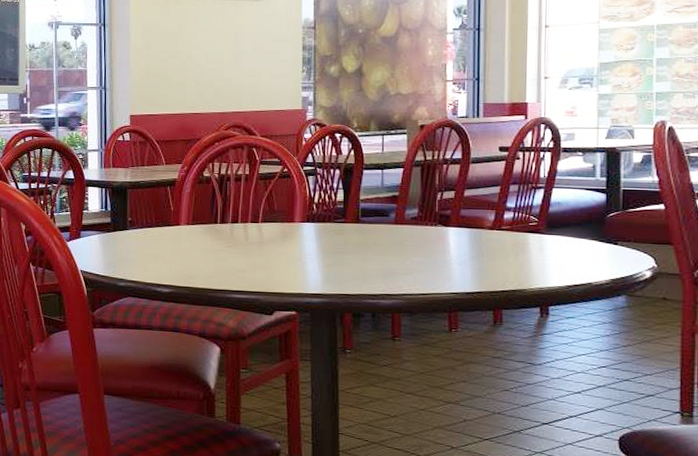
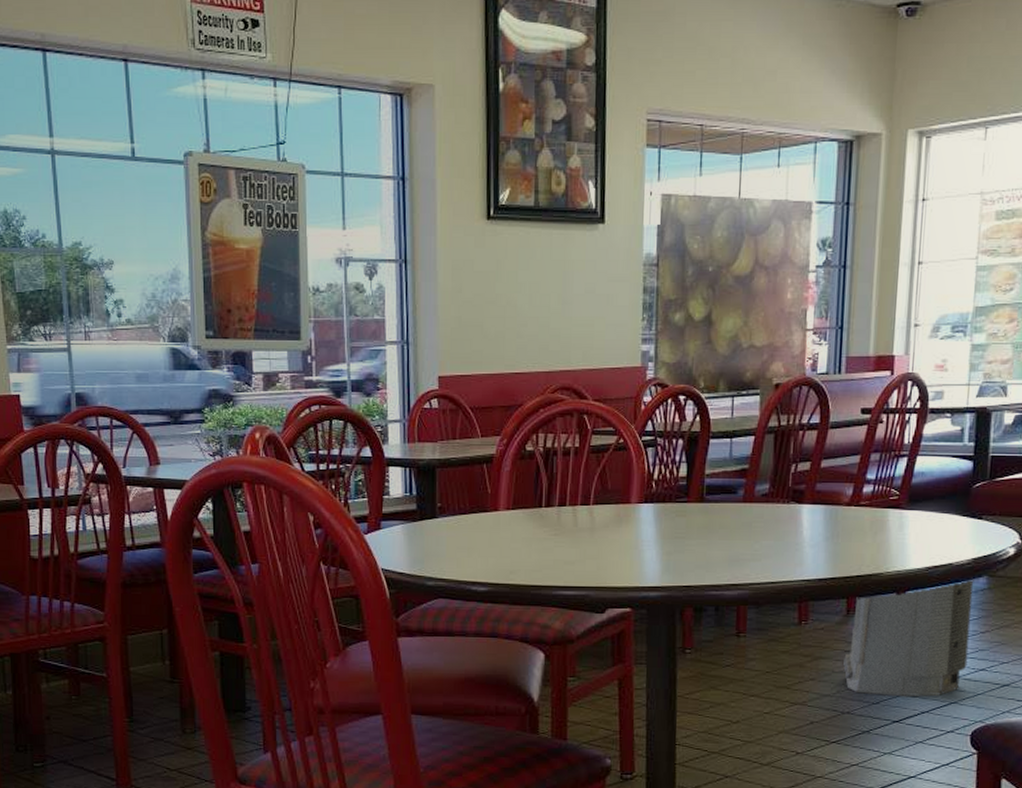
air purifier: none [493,297,614,402] -> present [843,579,974,697]

